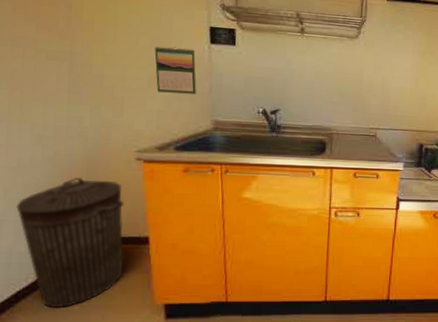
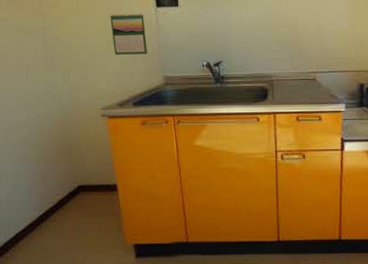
trash can: present [16,177,125,309] -> none [11,134,98,249]

